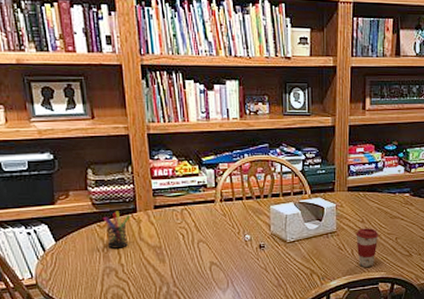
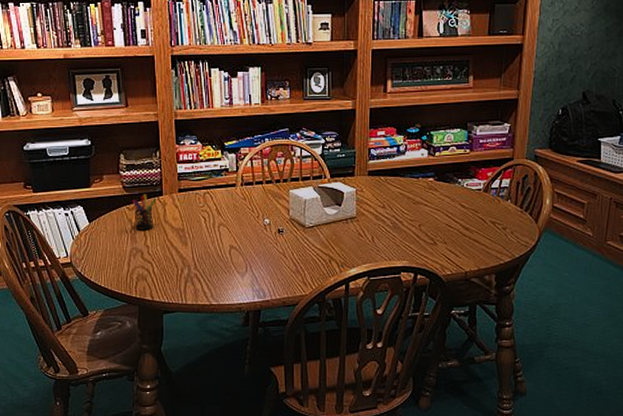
coffee cup: present [356,228,379,267] -> none [376,214,401,255]

